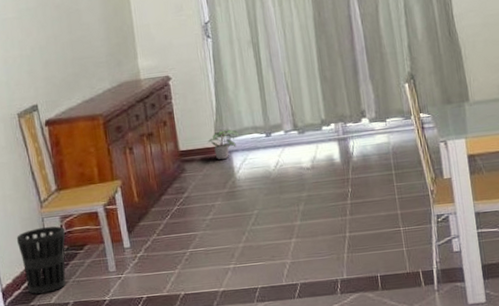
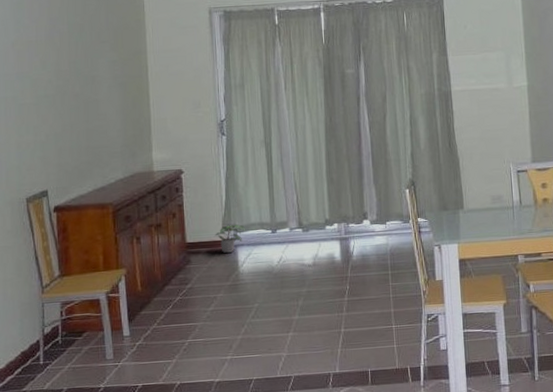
wastebasket: present [16,226,66,294] -> none [14,312,64,380]

